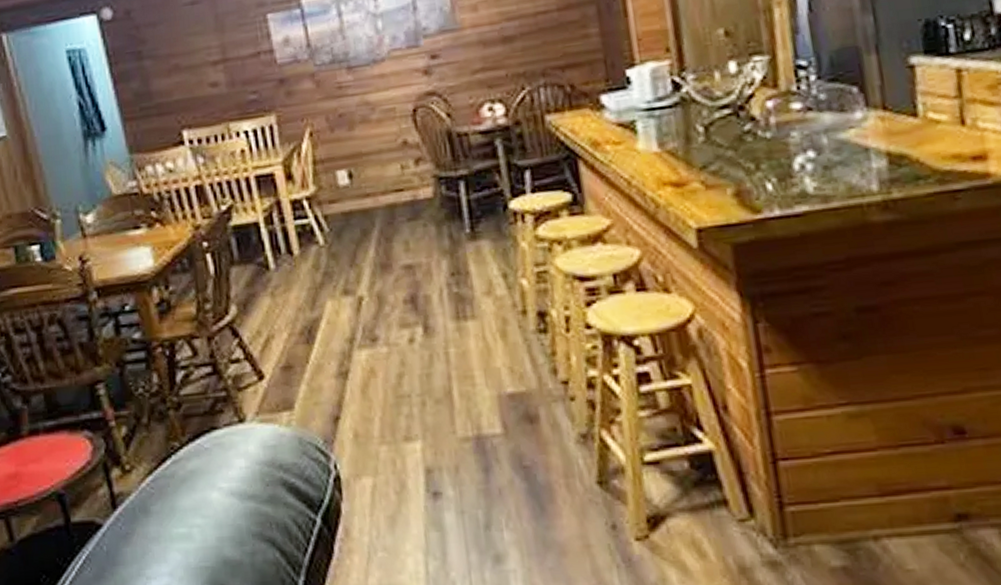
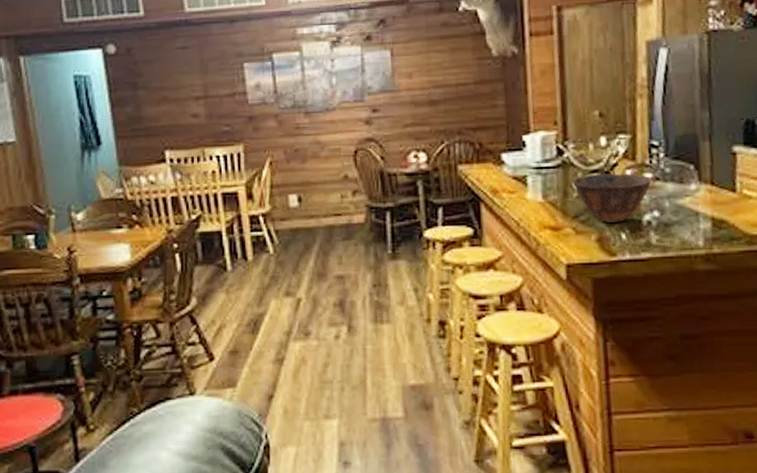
bowl: none [696,105,802,172] -> present [572,173,652,223]

